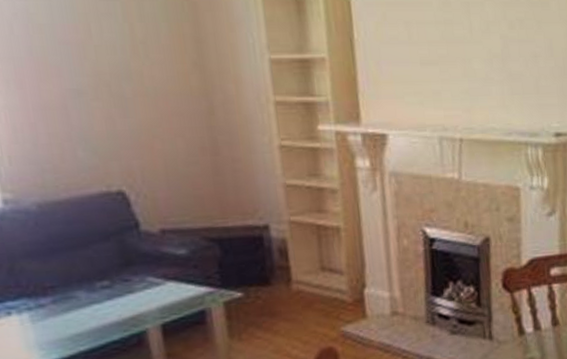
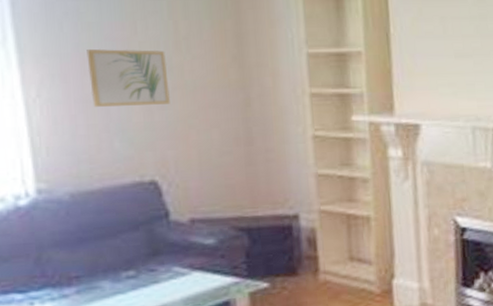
wall art: none [40,53,132,115] -> present [86,49,170,107]

